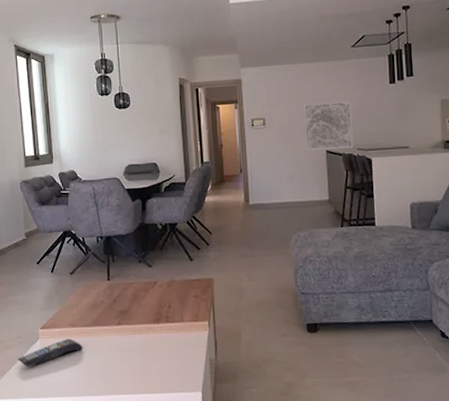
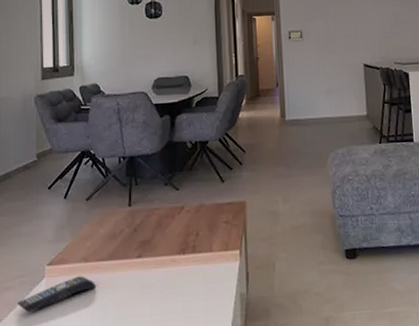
wall art: present [302,101,353,151] -> none [340,15,391,65]

